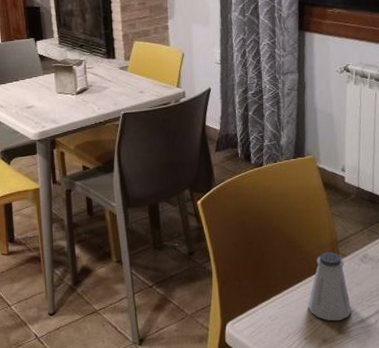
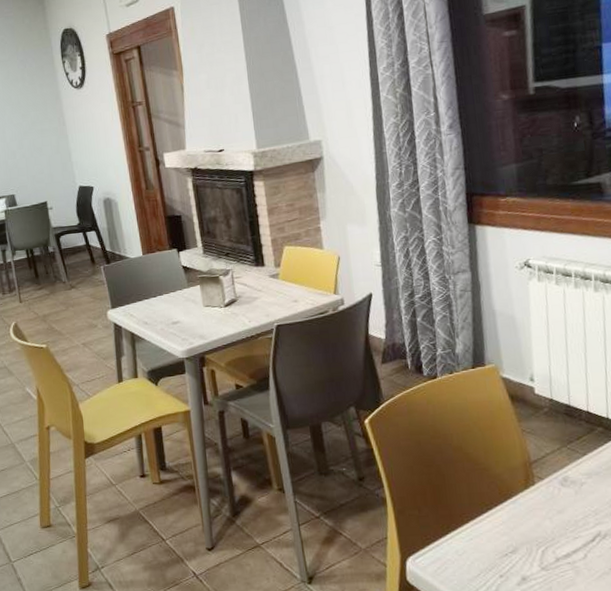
saltshaker: present [308,252,352,321] -> none [501,474,555,556]

